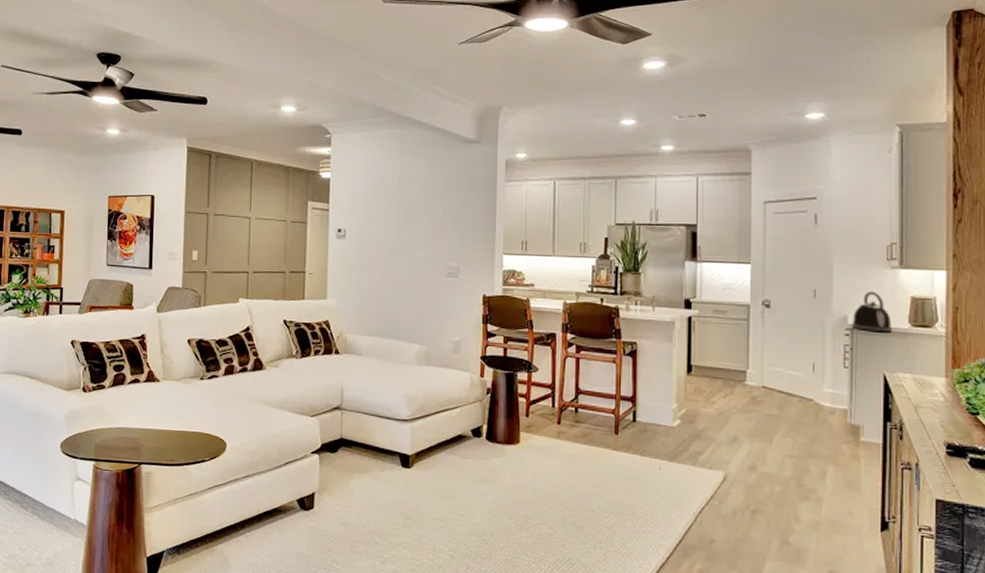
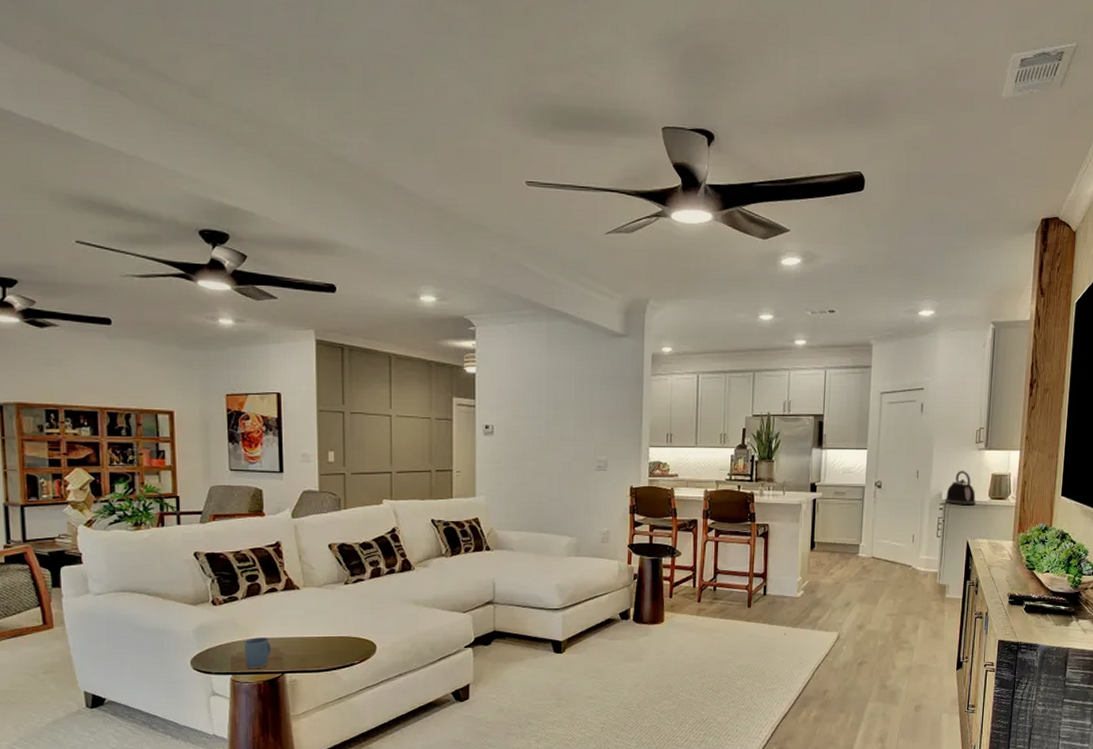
mug: none [107,426,131,458] -> present [244,637,271,669]

